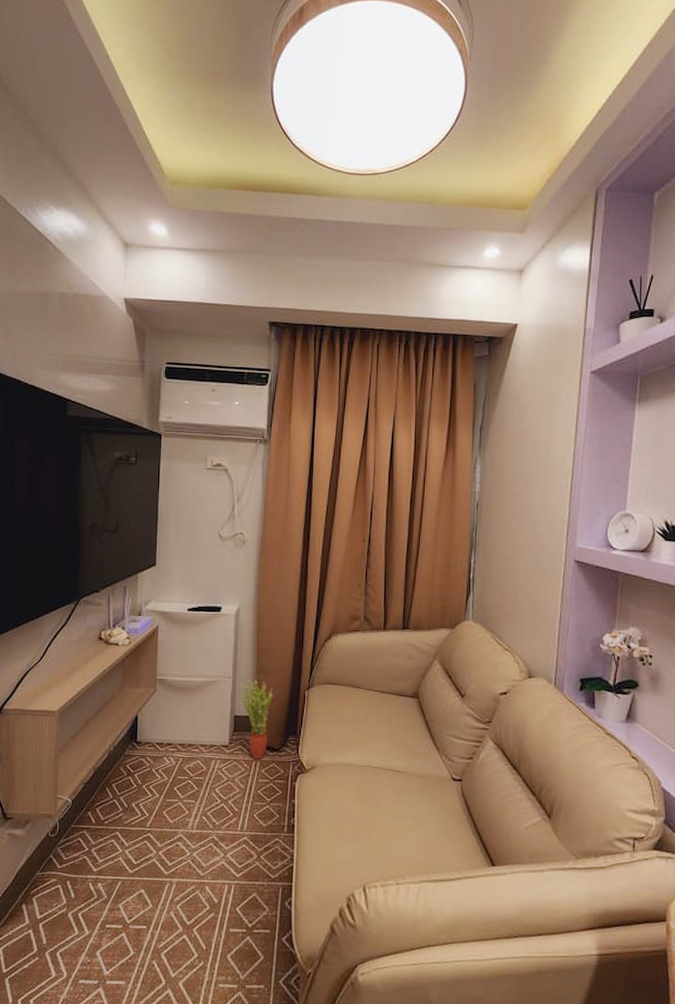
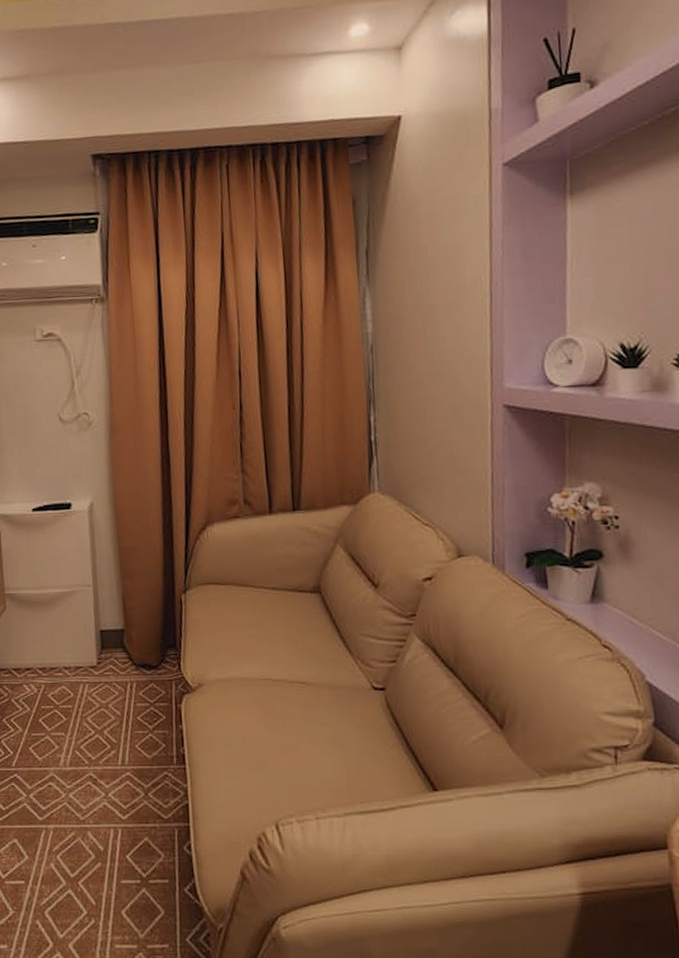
potted plant: present [240,679,273,759] -> none [103,585,143,680]

